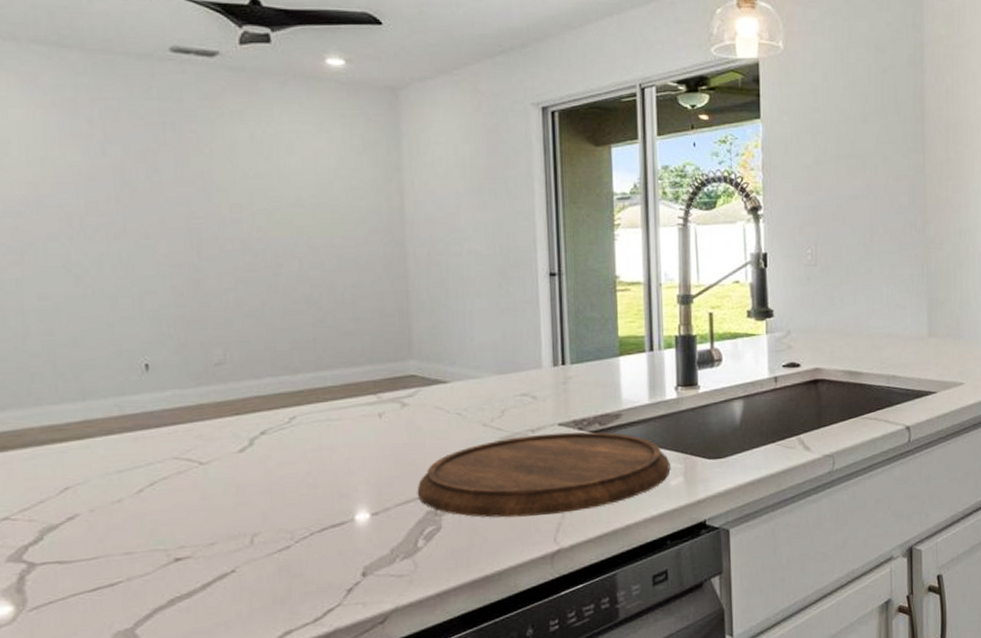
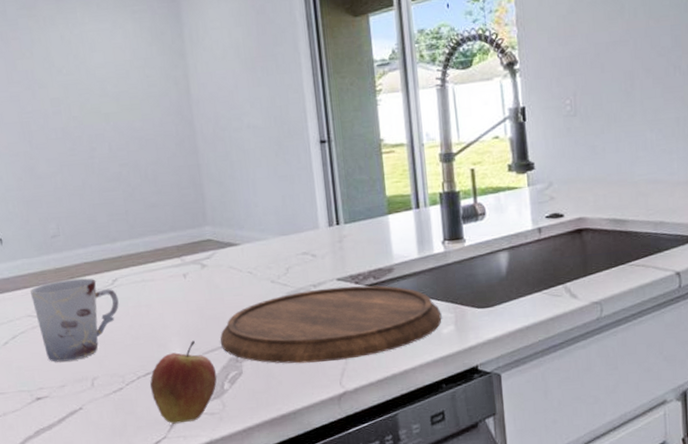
cup: none [179,415,295,515] -> present [29,278,119,362]
fruit: none [325,490,410,589] -> present [149,340,217,424]

